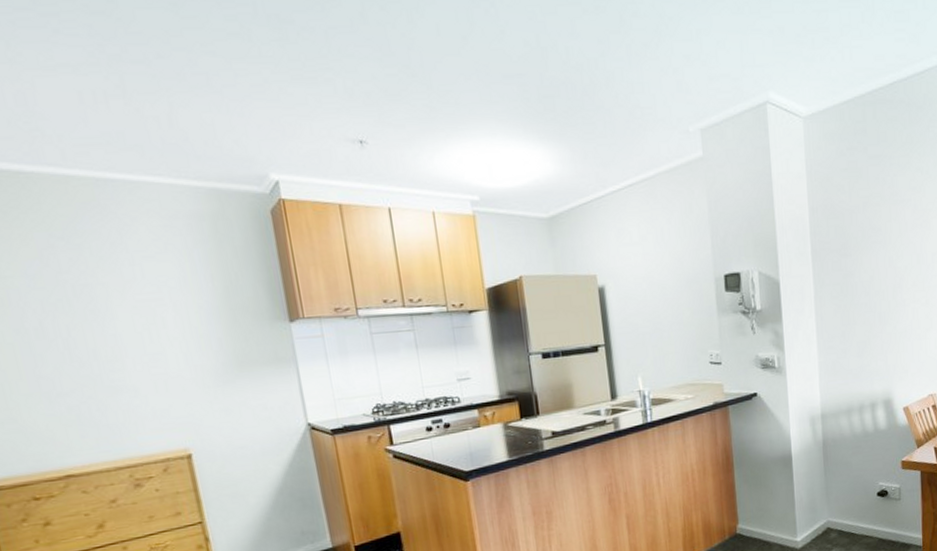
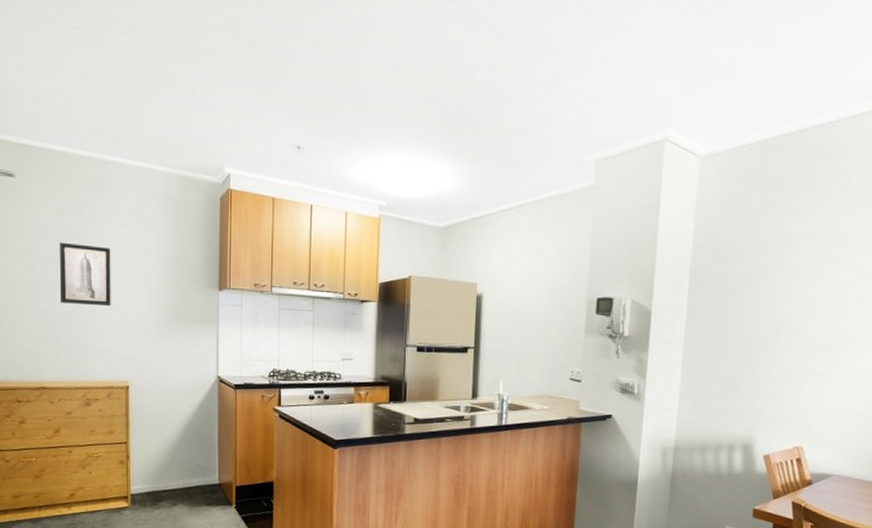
wall art: none [55,288,147,366] -> present [59,242,111,307]

